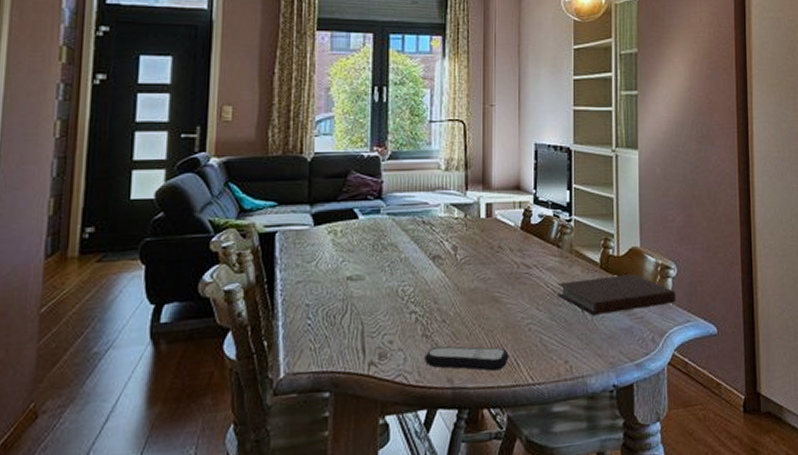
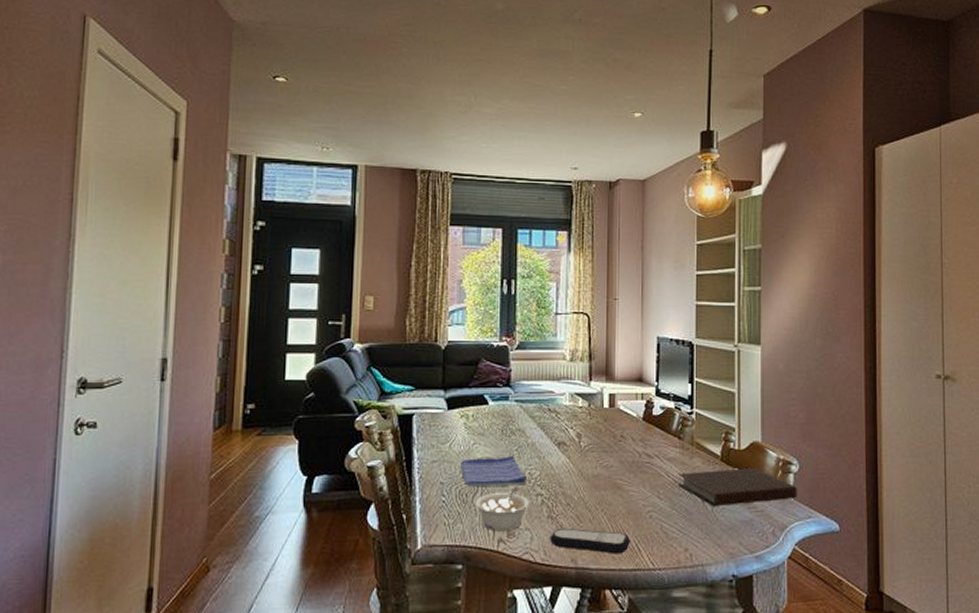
dish towel: none [328,271,399,307] -> present [461,455,527,486]
legume: none [343,304,404,353] -> present [475,486,530,530]

